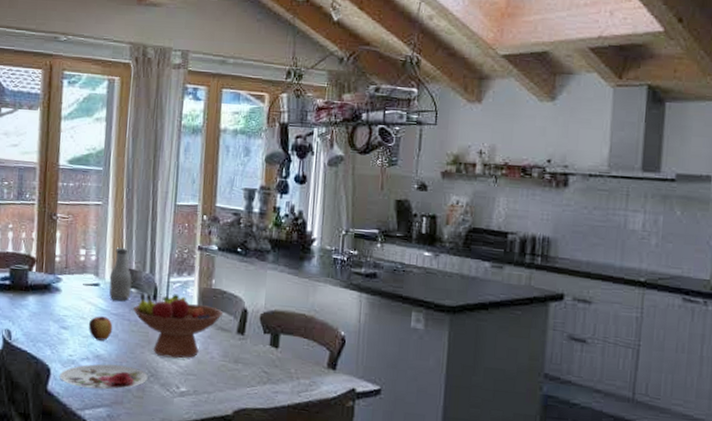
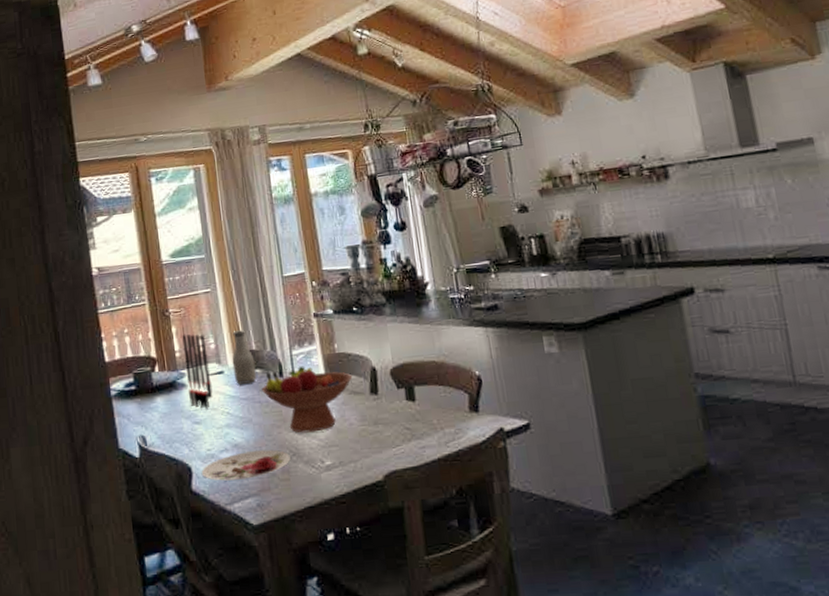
candle: none [61,240,87,317] -> present [182,334,213,409]
apple: present [88,316,113,341] -> none [220,403,246,429]

